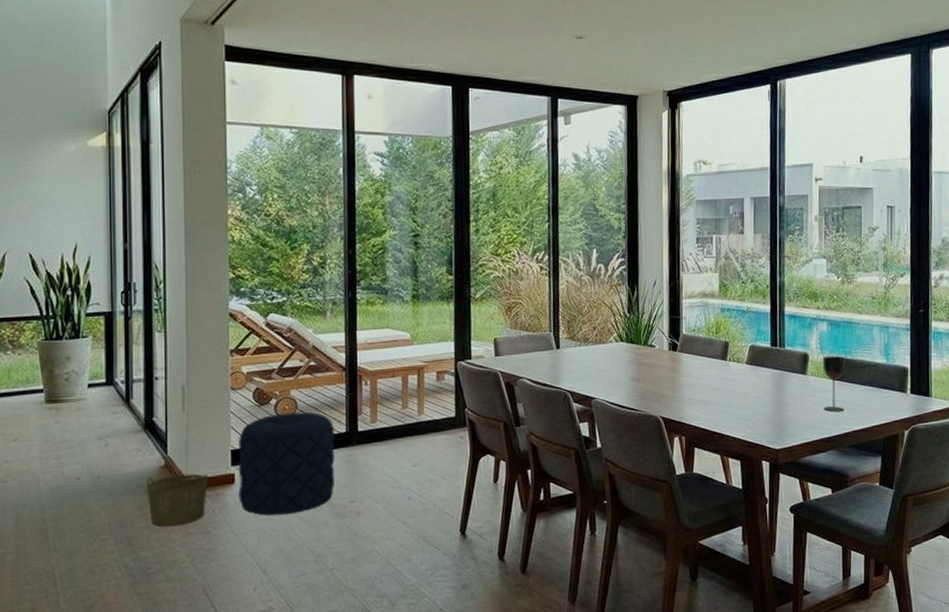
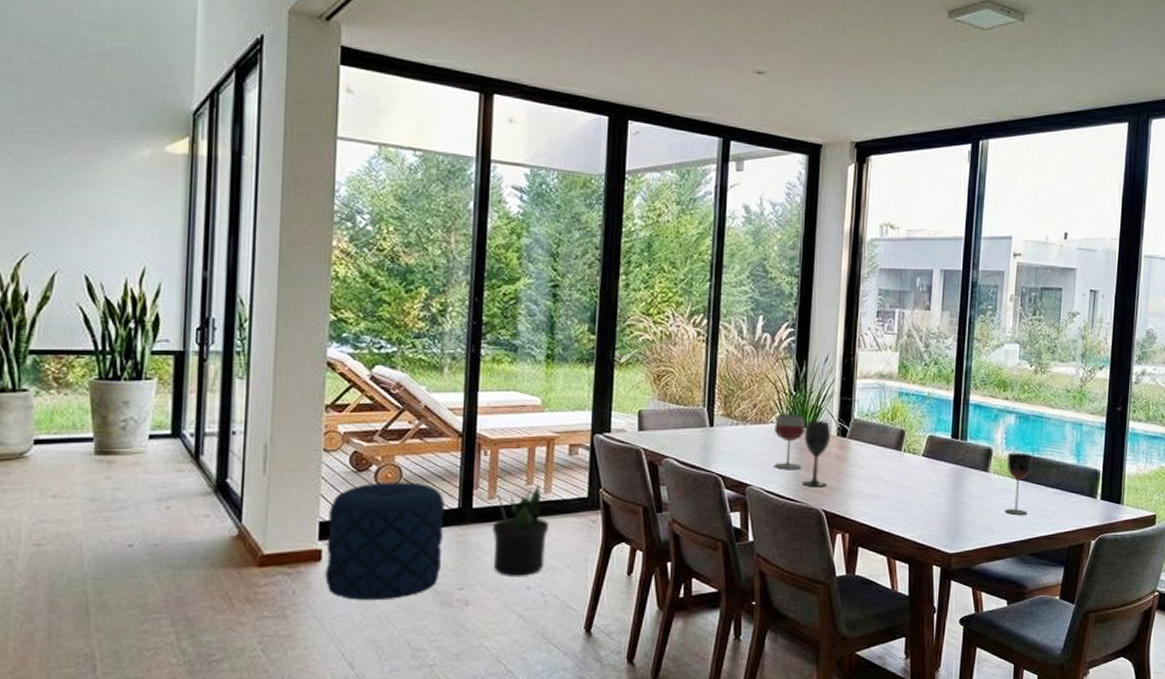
basket: present [145,473,209,527] -> none [213,547,291,608]
planter: none [375,408,424,488] -> present [492,484,549,575]
wineglass: none [613,333,640,383] -> present [774,414,806,470]
wine glass: none [639,338,663,397] -> present [803,421,830,487]

